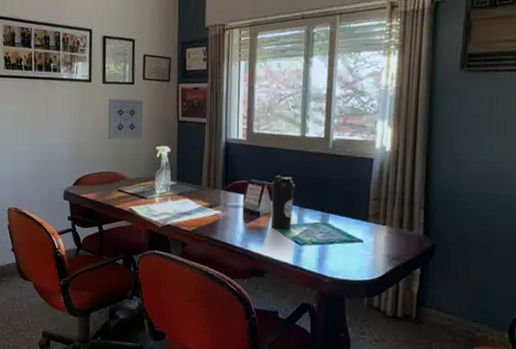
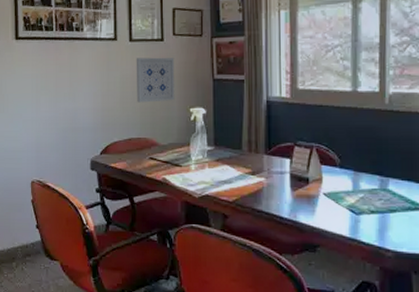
water bottle: present [271,175,295,229] -> none [321,136,348,197]

